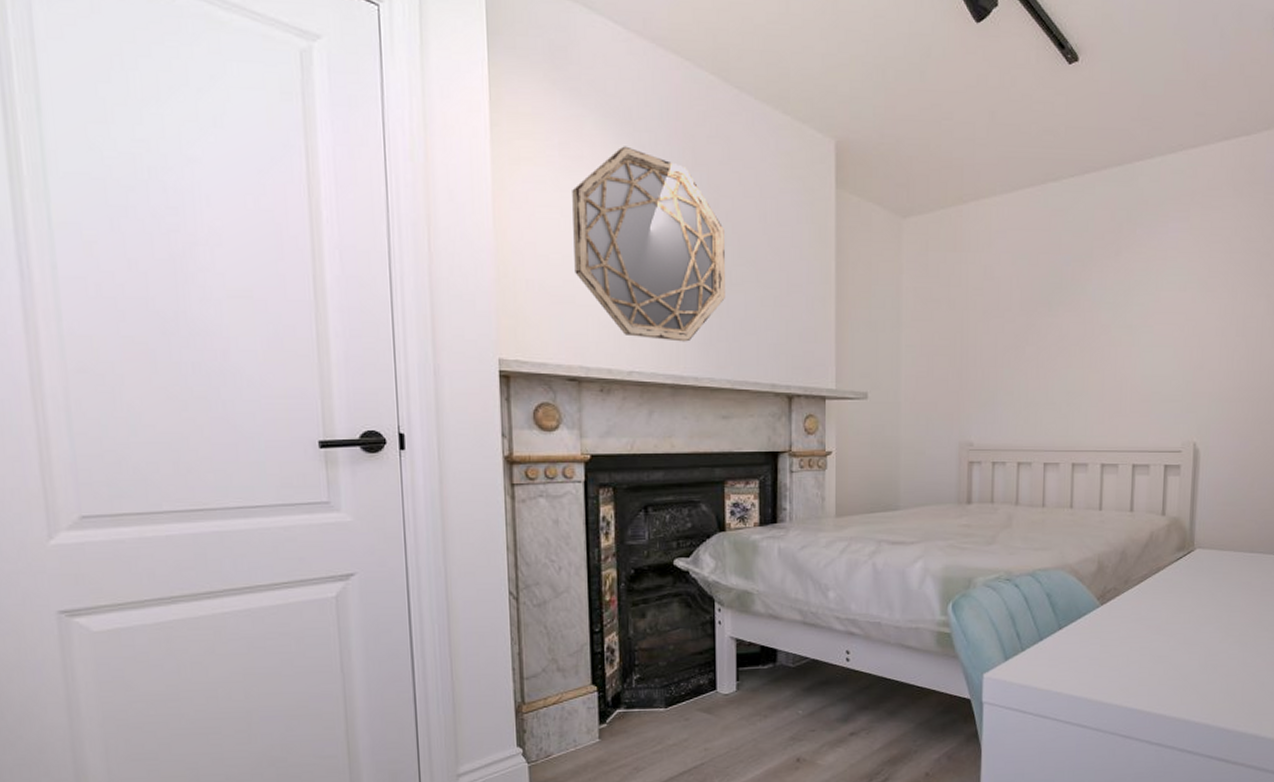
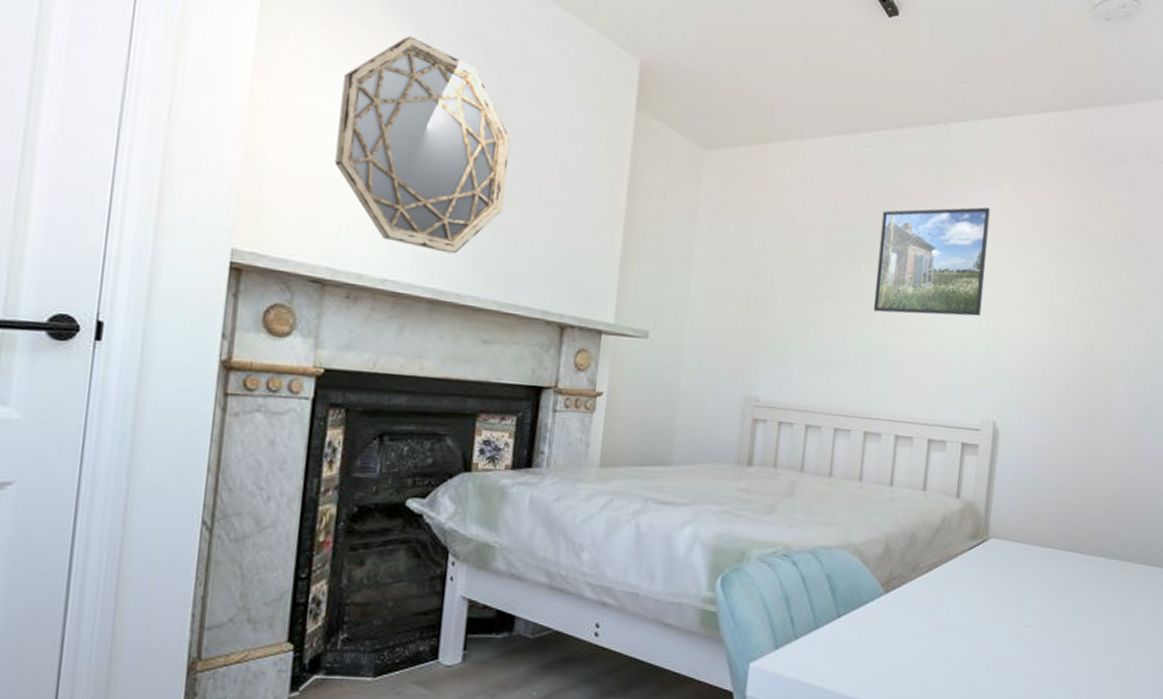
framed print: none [1072,239,1181,352] -> present [873,207,991,317]

